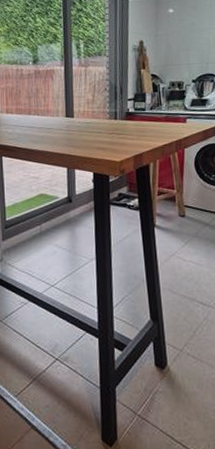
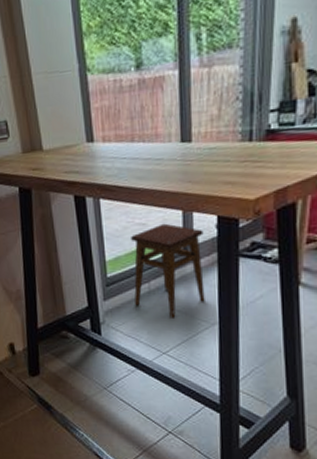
stool: none [27,177,85,255] -> present [131,223,205,318]

